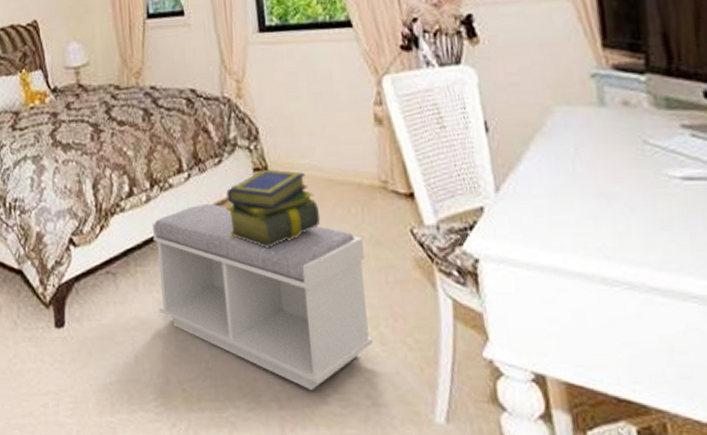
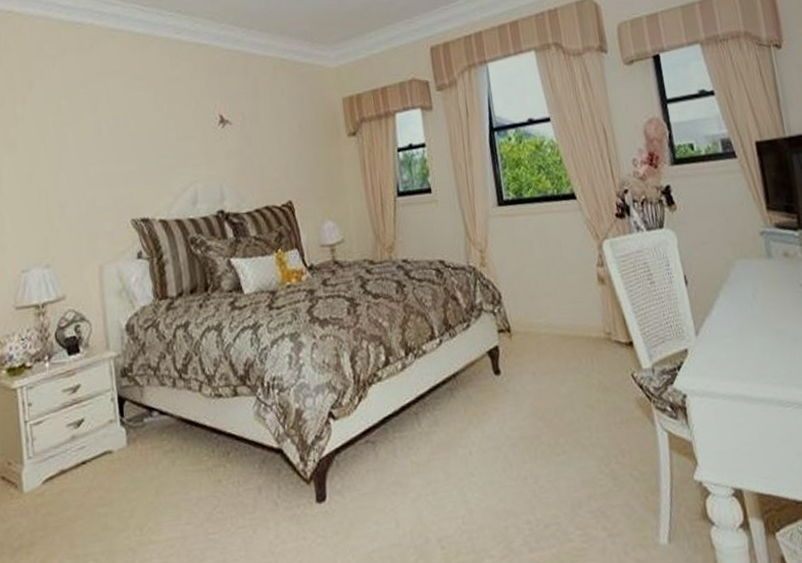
bench: present [151,203,372,391] -> none [407,366,606,531]
stack of books: present [226,169,321,247] -> none [475,330,558,402]

